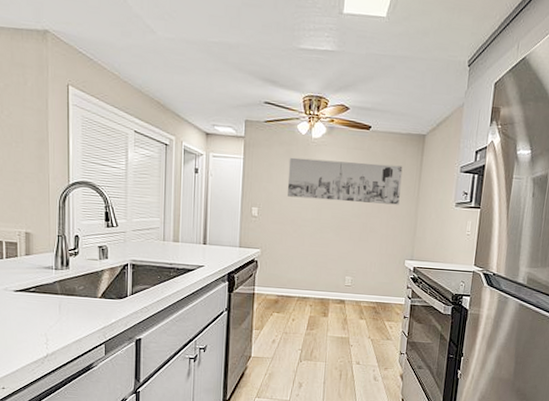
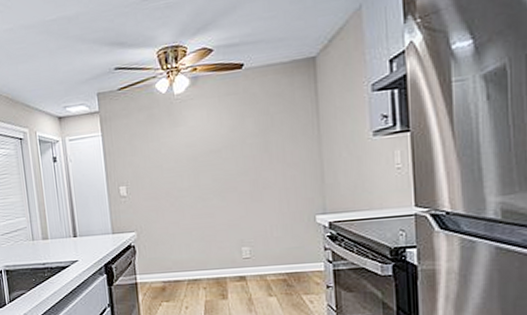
wall art: present [287,157,403,205] -> none [152,101,295,167]

